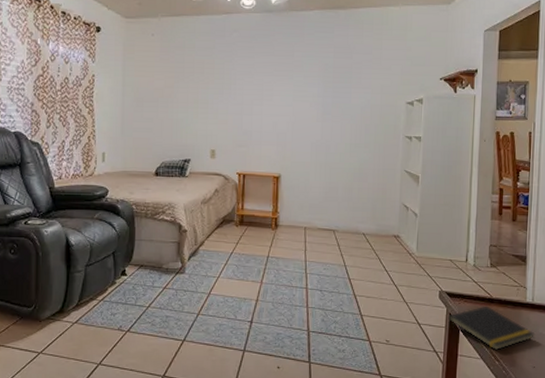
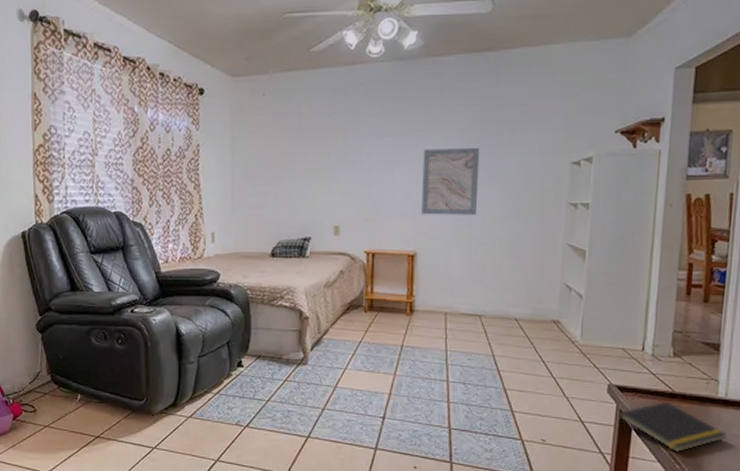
wall art: none [285,87,333,144] -> present [421,147,480,215]

